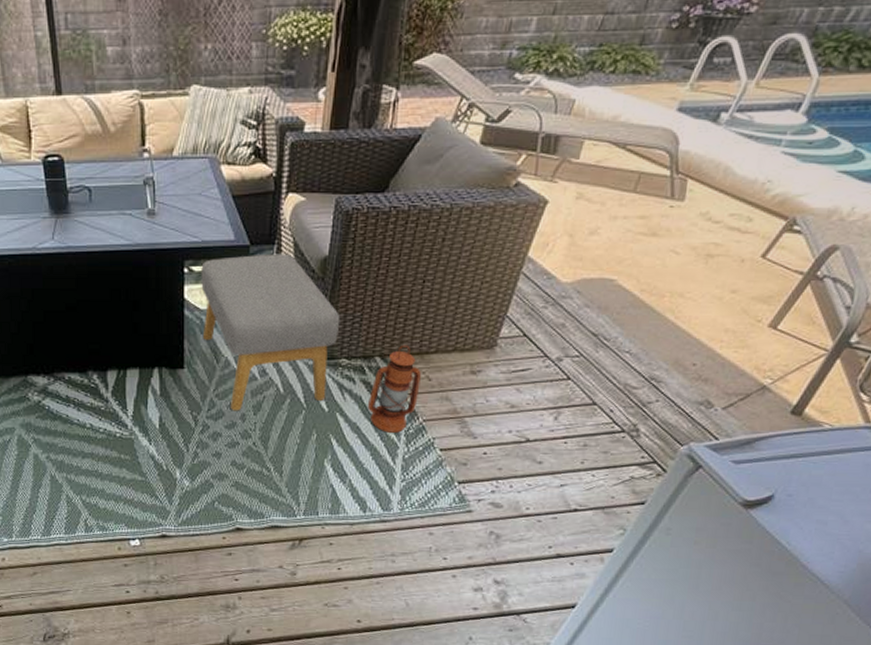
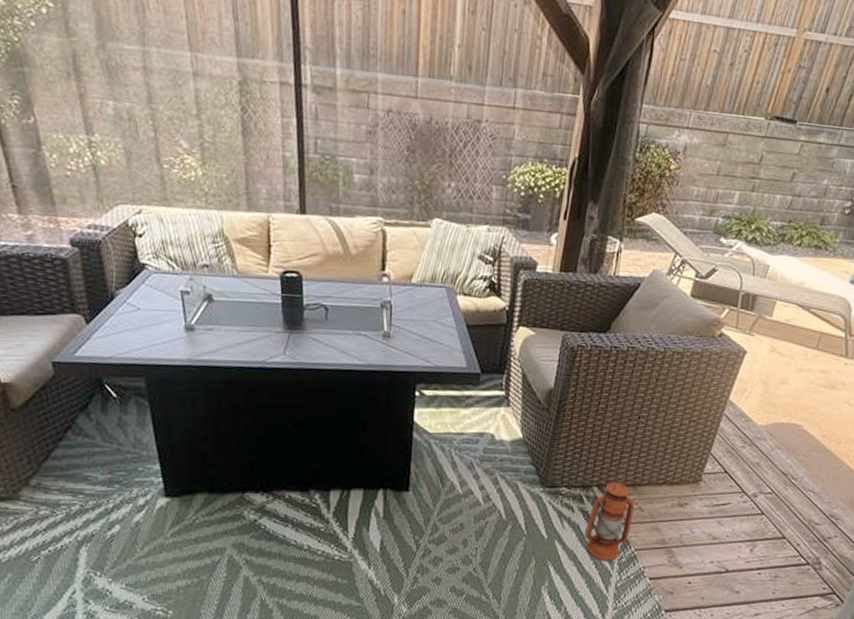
footstool: present [201,253,341,411] -> none [430,382,563,536]

